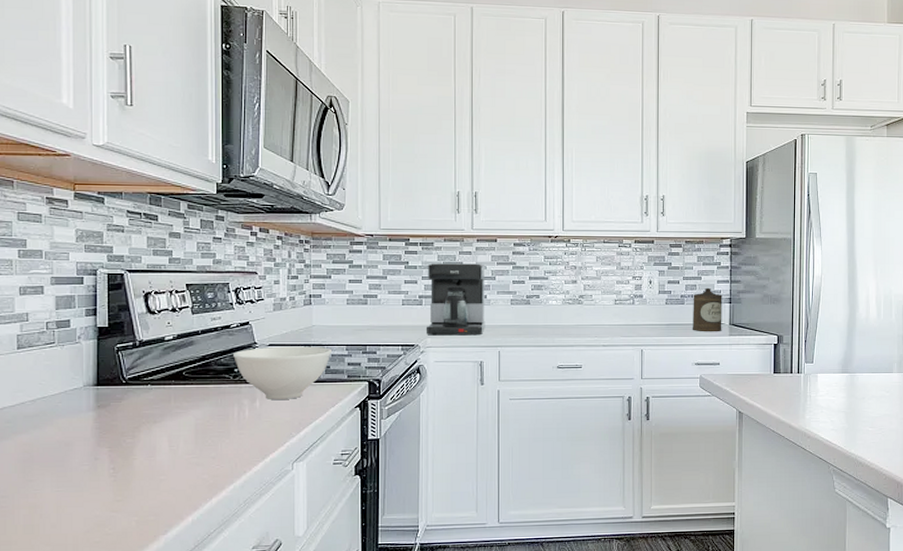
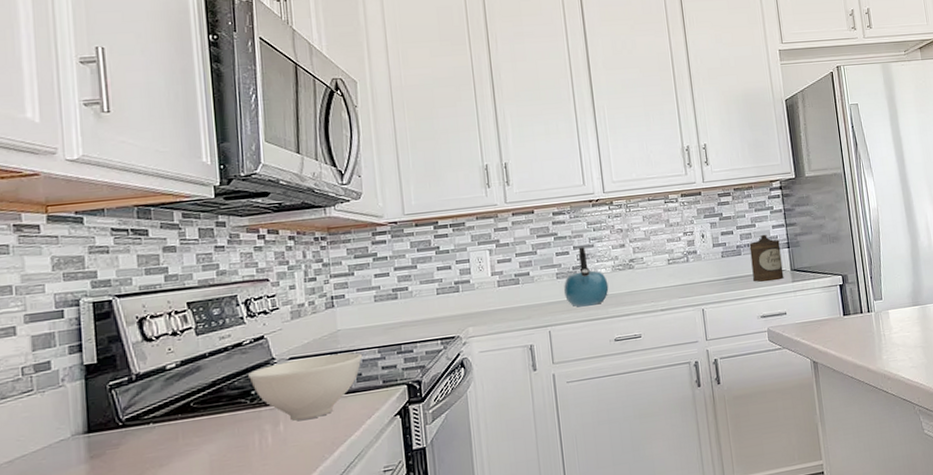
coffee maker: present [425,263,485,336] -> none [461,238,532,324]
kettle: none [516,278,557,333] -> present [563,247,609,307]

